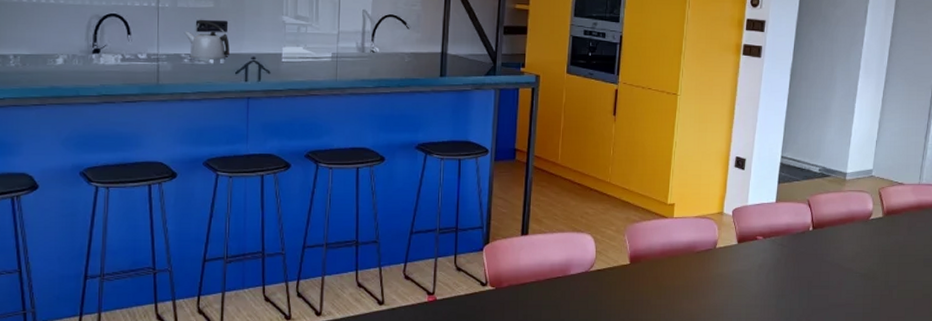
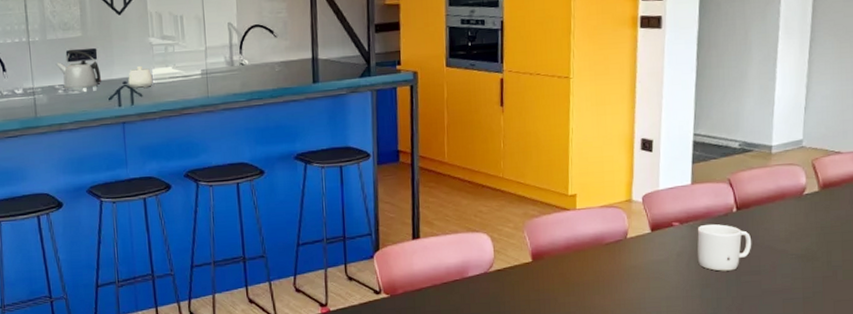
sugar bowl: none [257,42,283,66] -> present [128,65,153,90]
mug: none [776,240,824,284] -> present [697,224,752,271]

